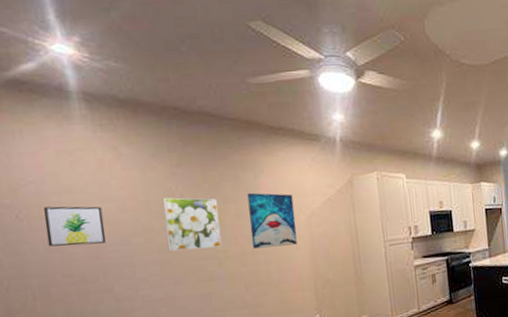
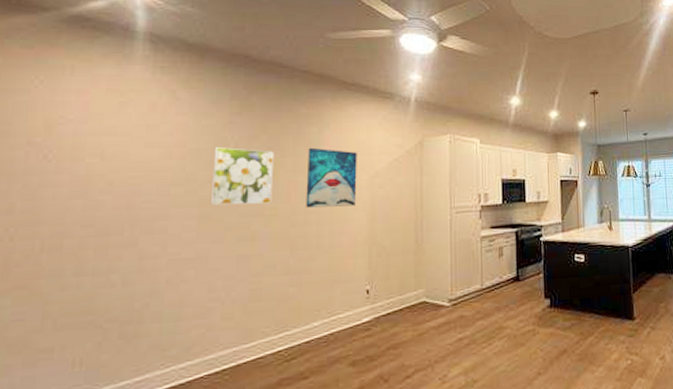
wall art: present [43,206,106,247] -> none [73,148,144,193]

